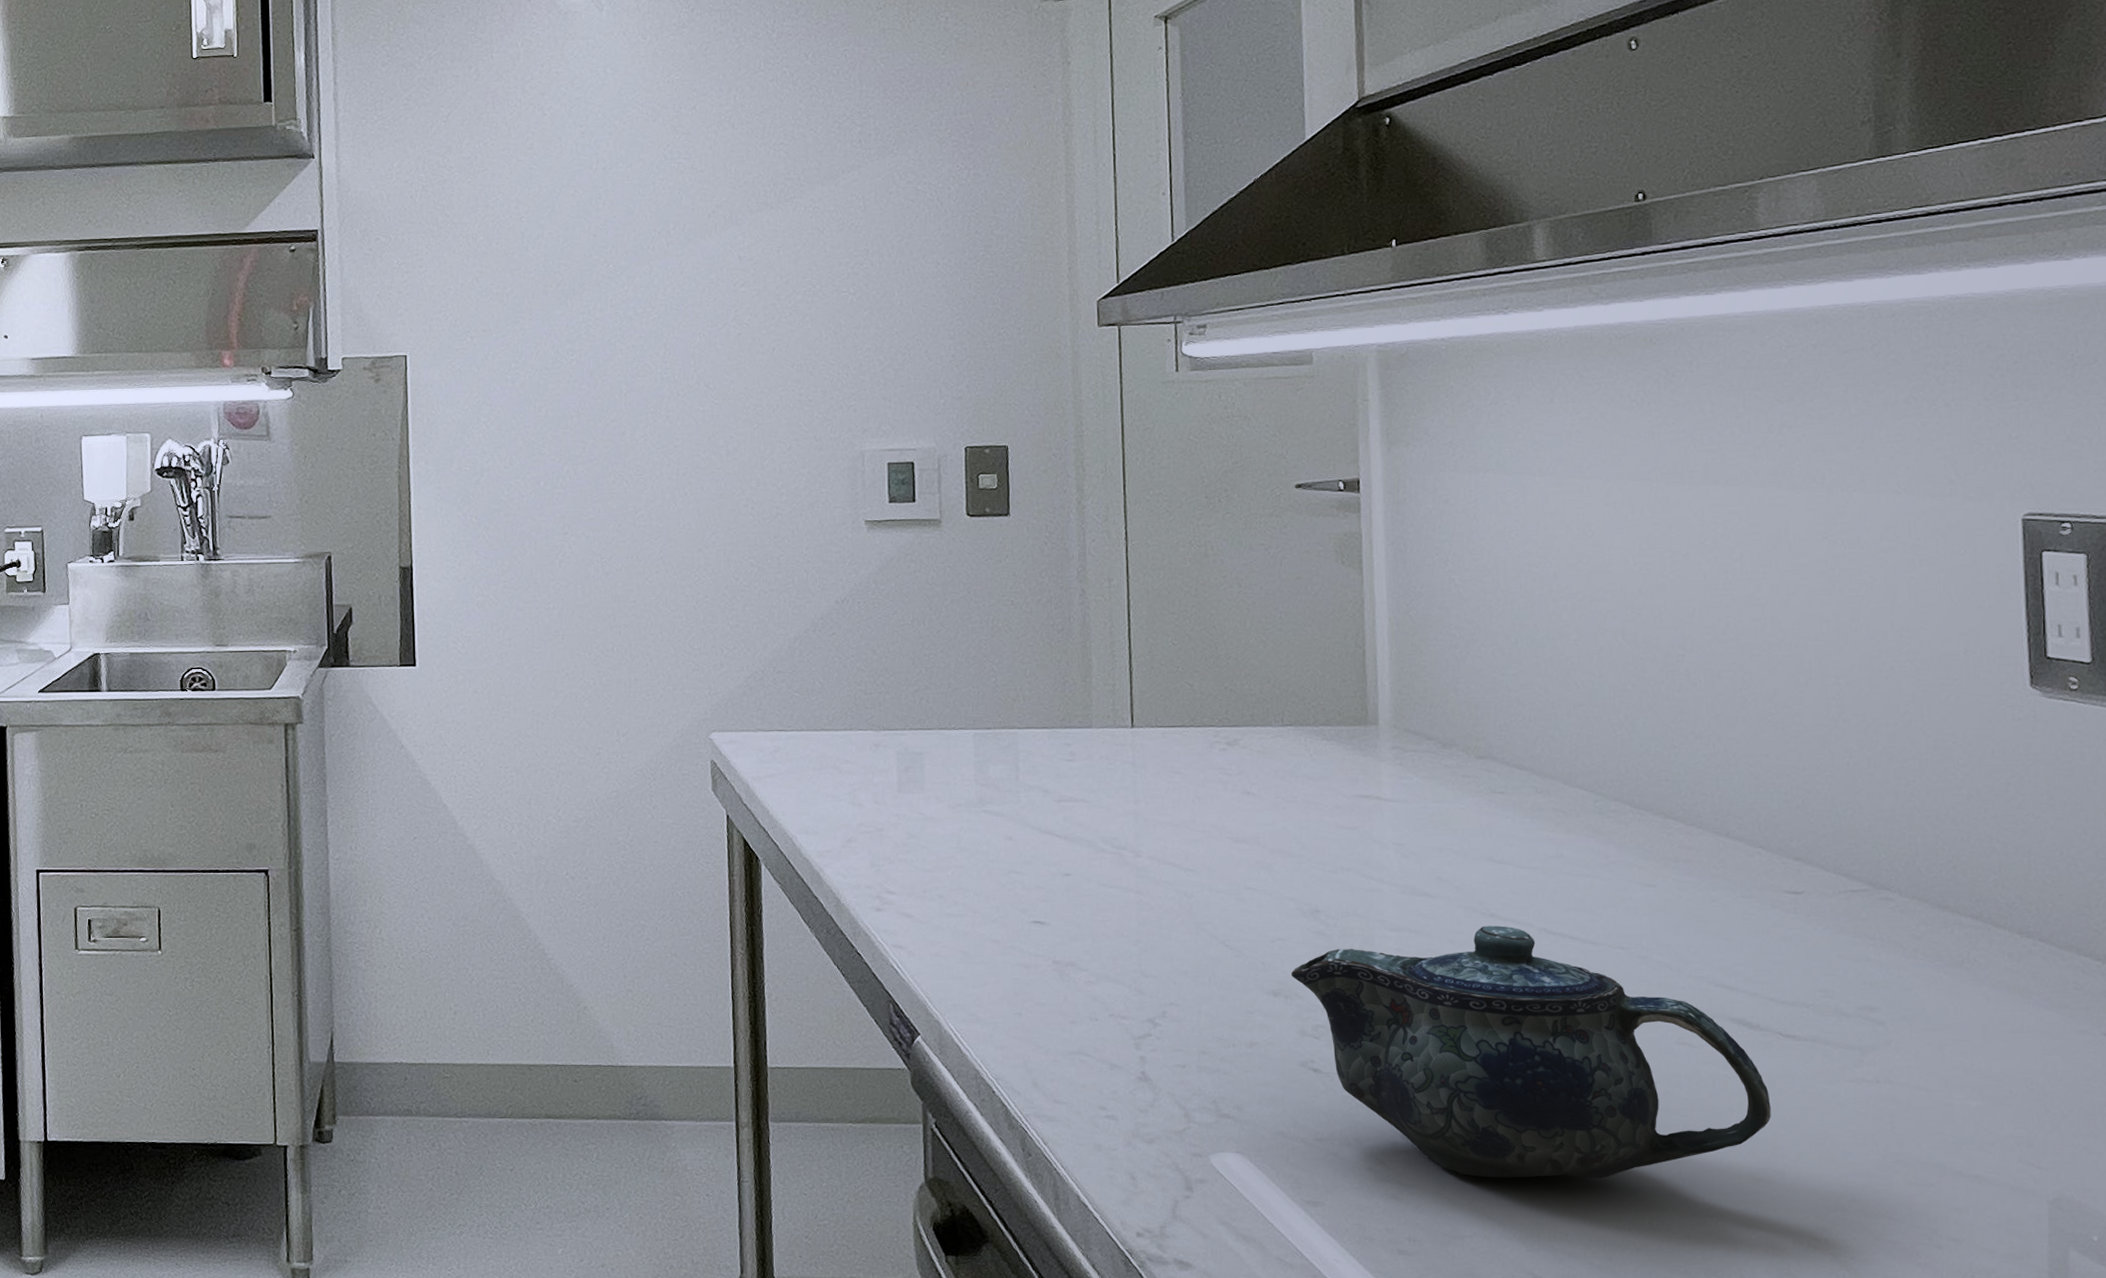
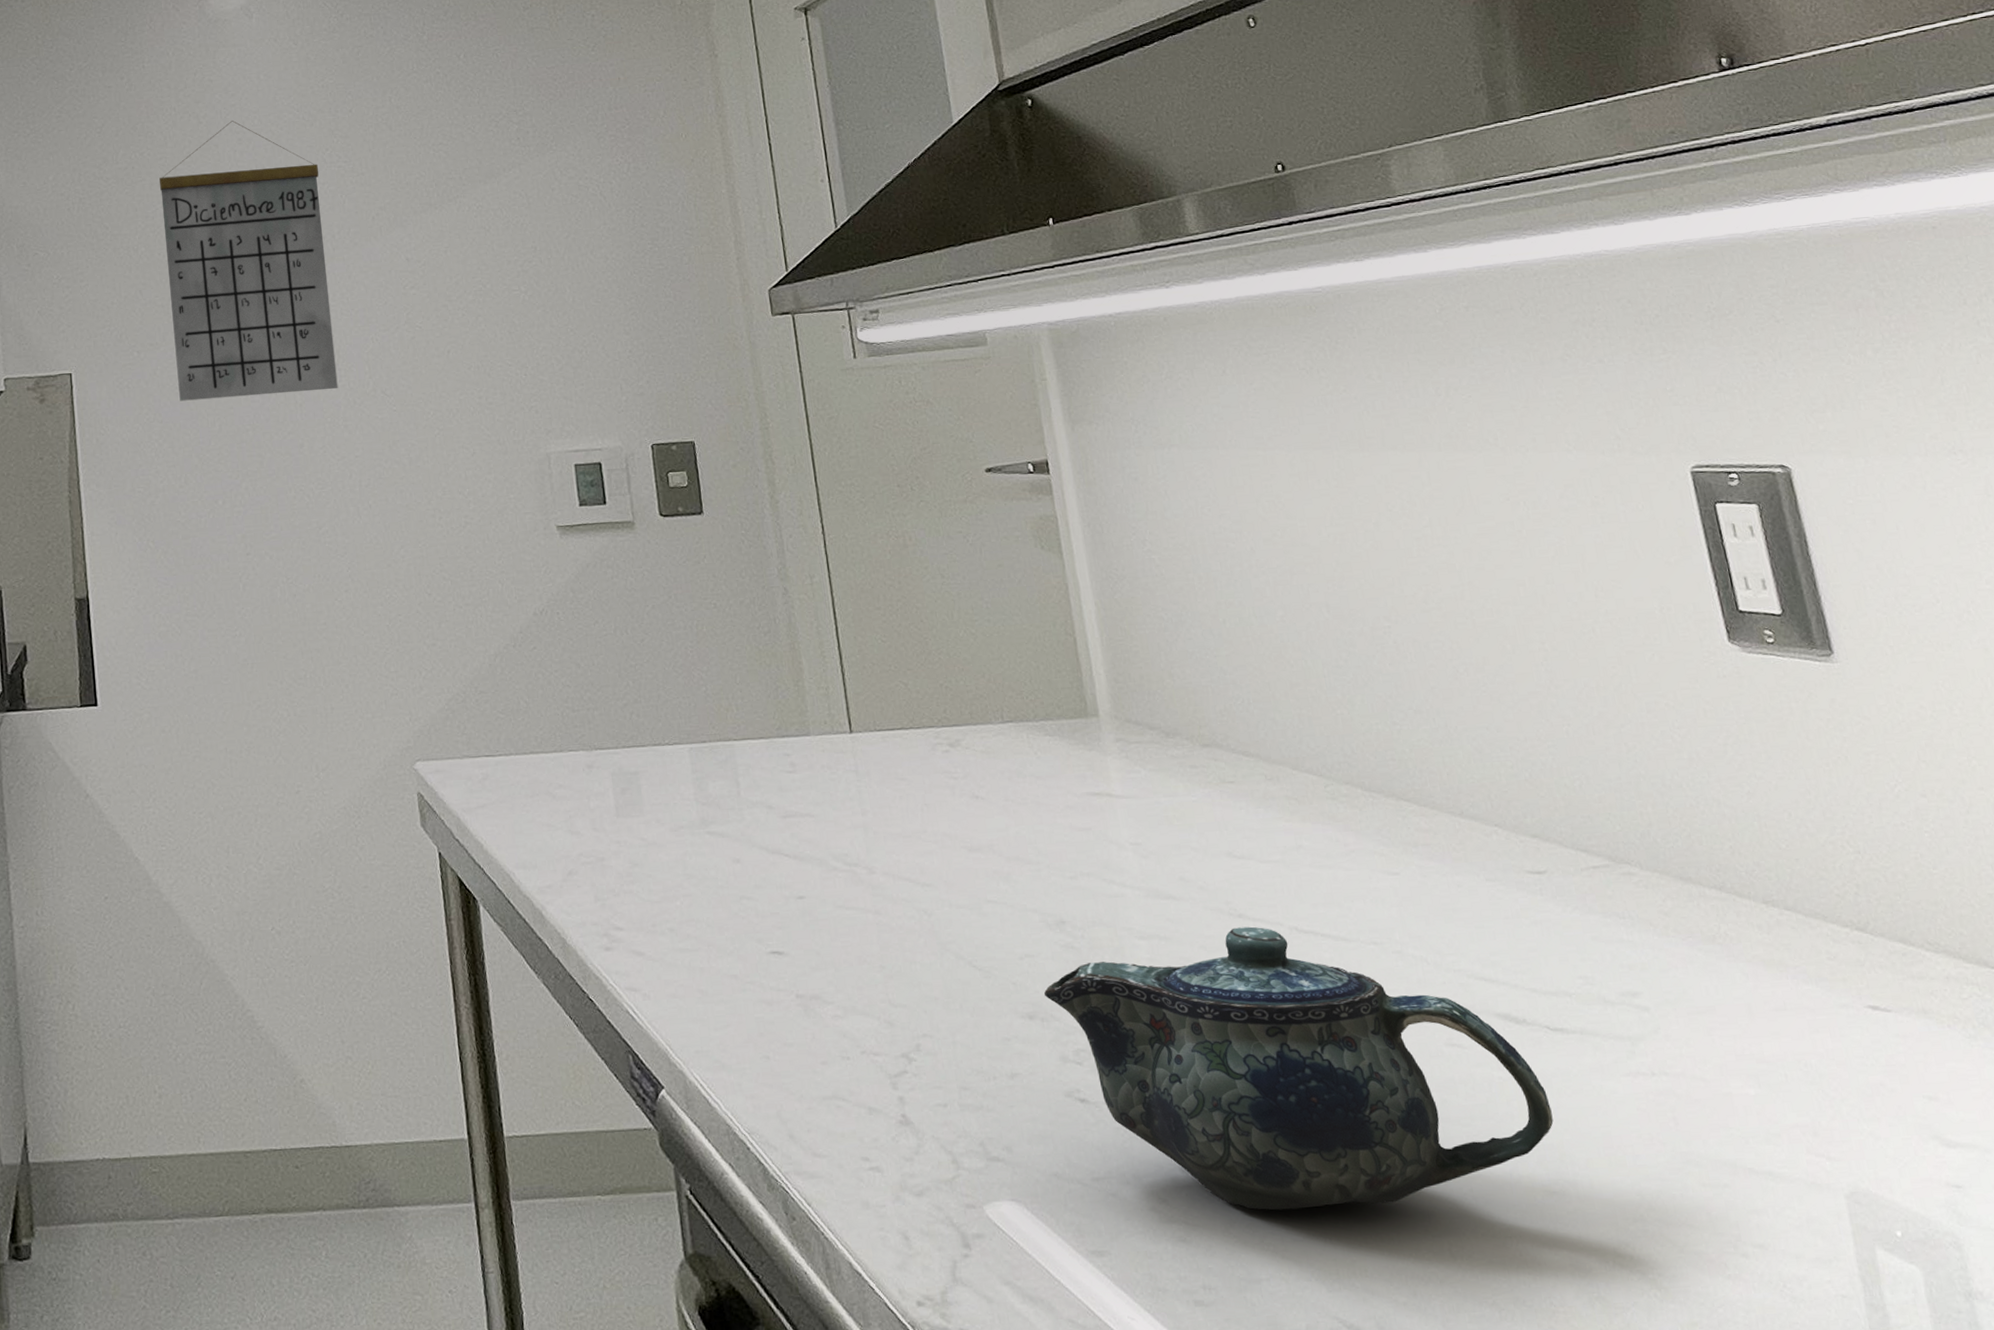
calendar: none [501,114,663,386] -> present [159,121,338,401]

